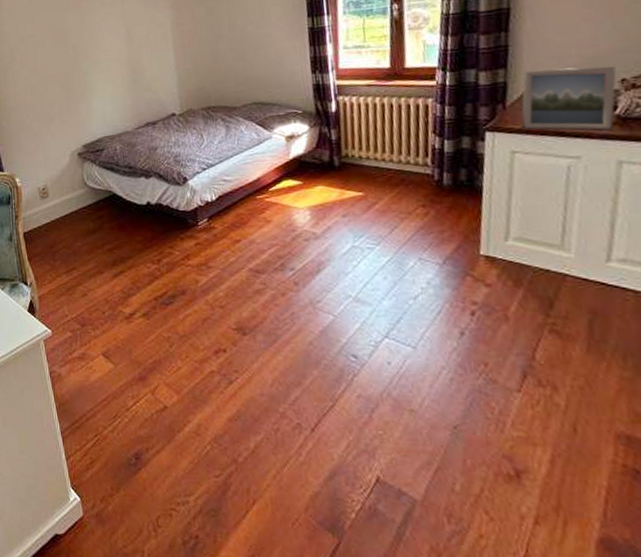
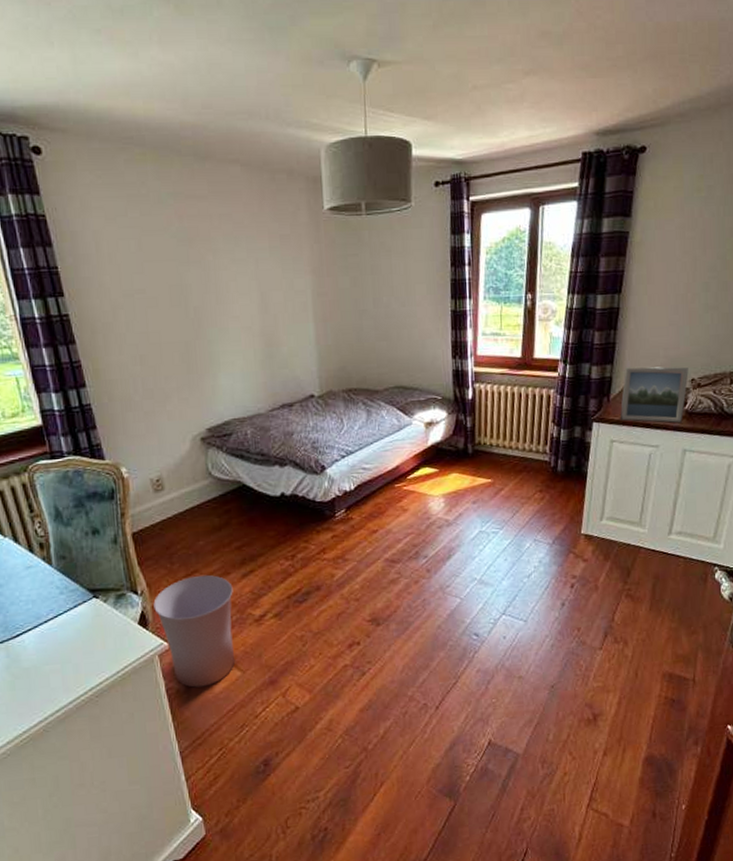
waste bin: none [40,273,108,374] -> present [153,575,236,688]

